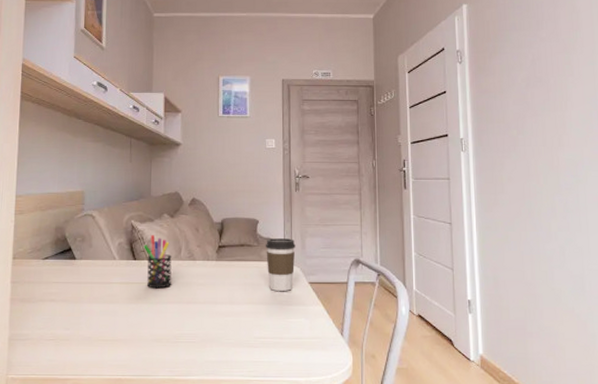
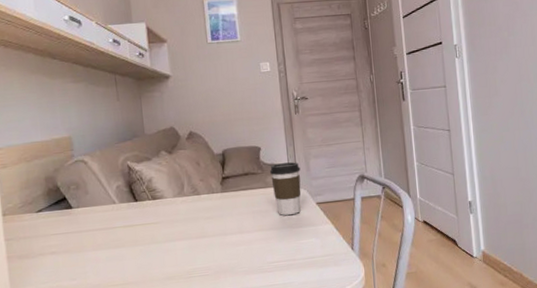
pen holder: present [143,235,172,289] -> none [144,174,178,228]

